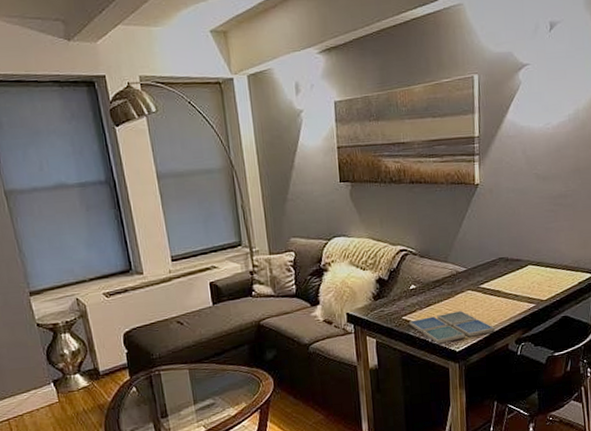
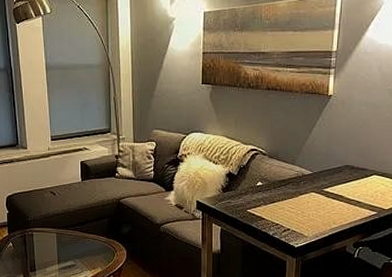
drink coaster: present [409,311,496,344] -> none [253,210,335,238]

